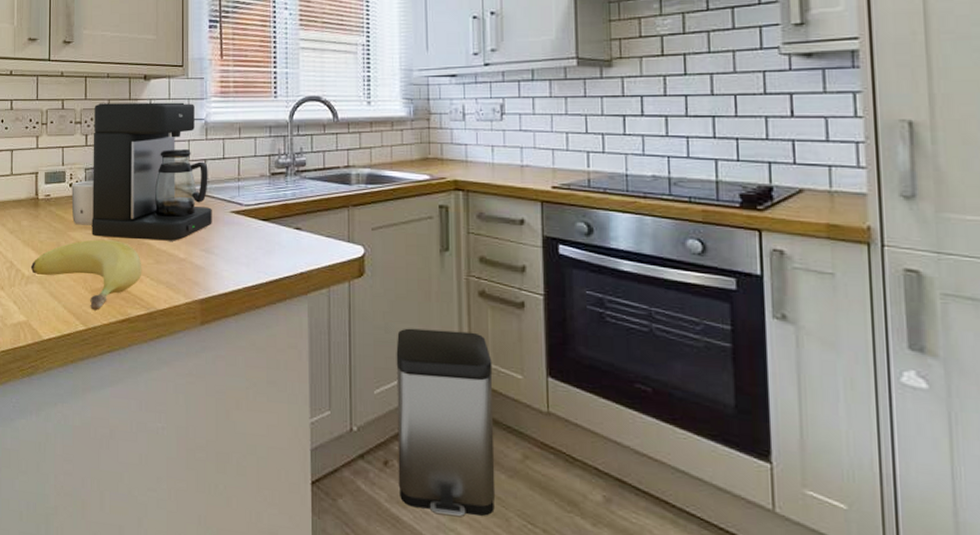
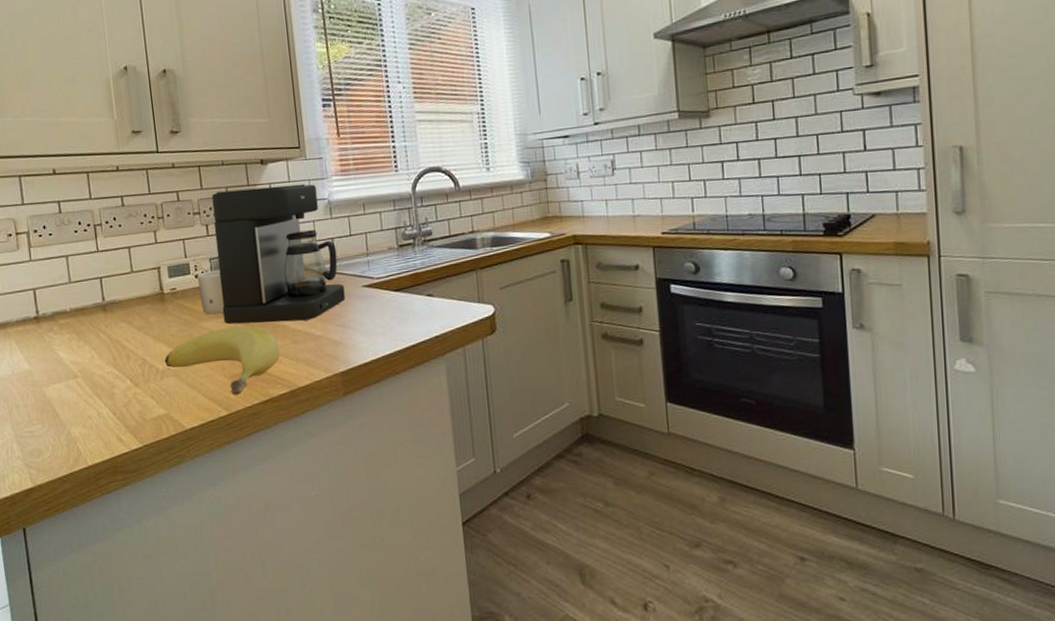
pedal bin: present [396,328,496,518] -> none [530,371,628,534]

